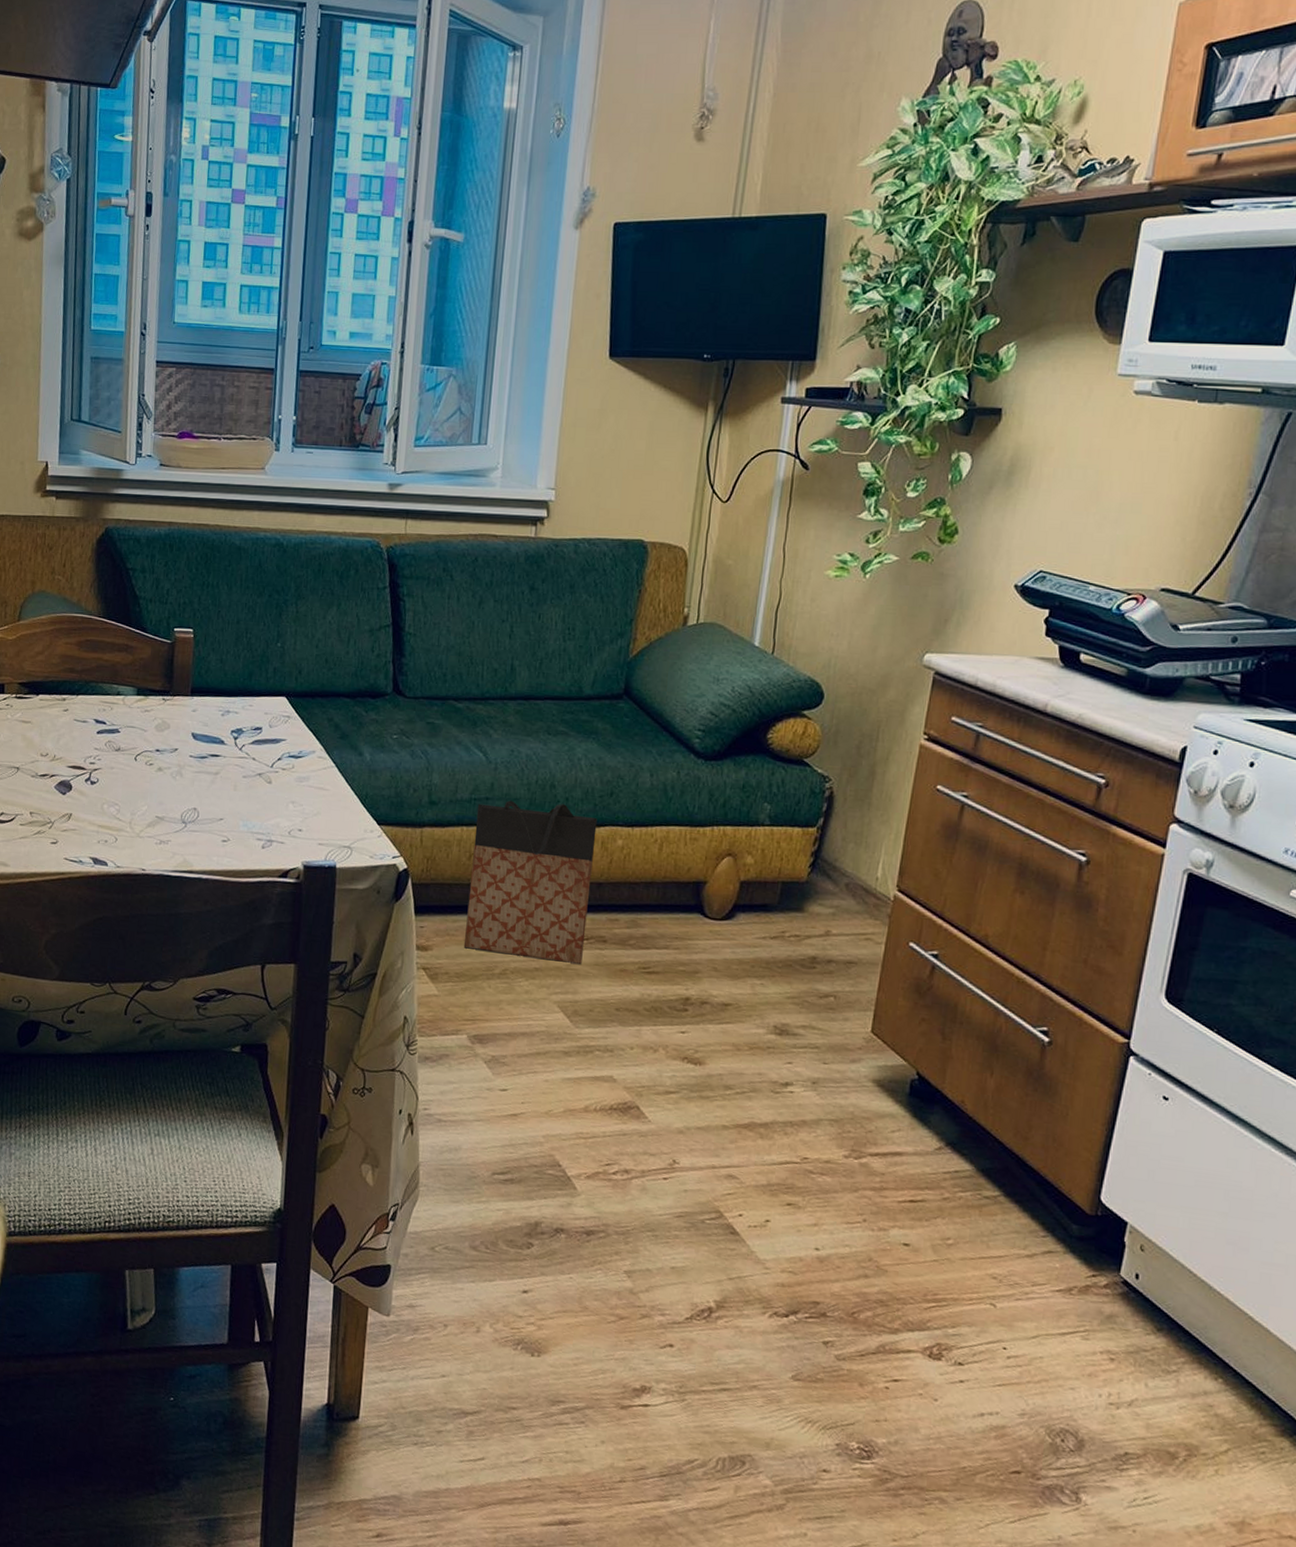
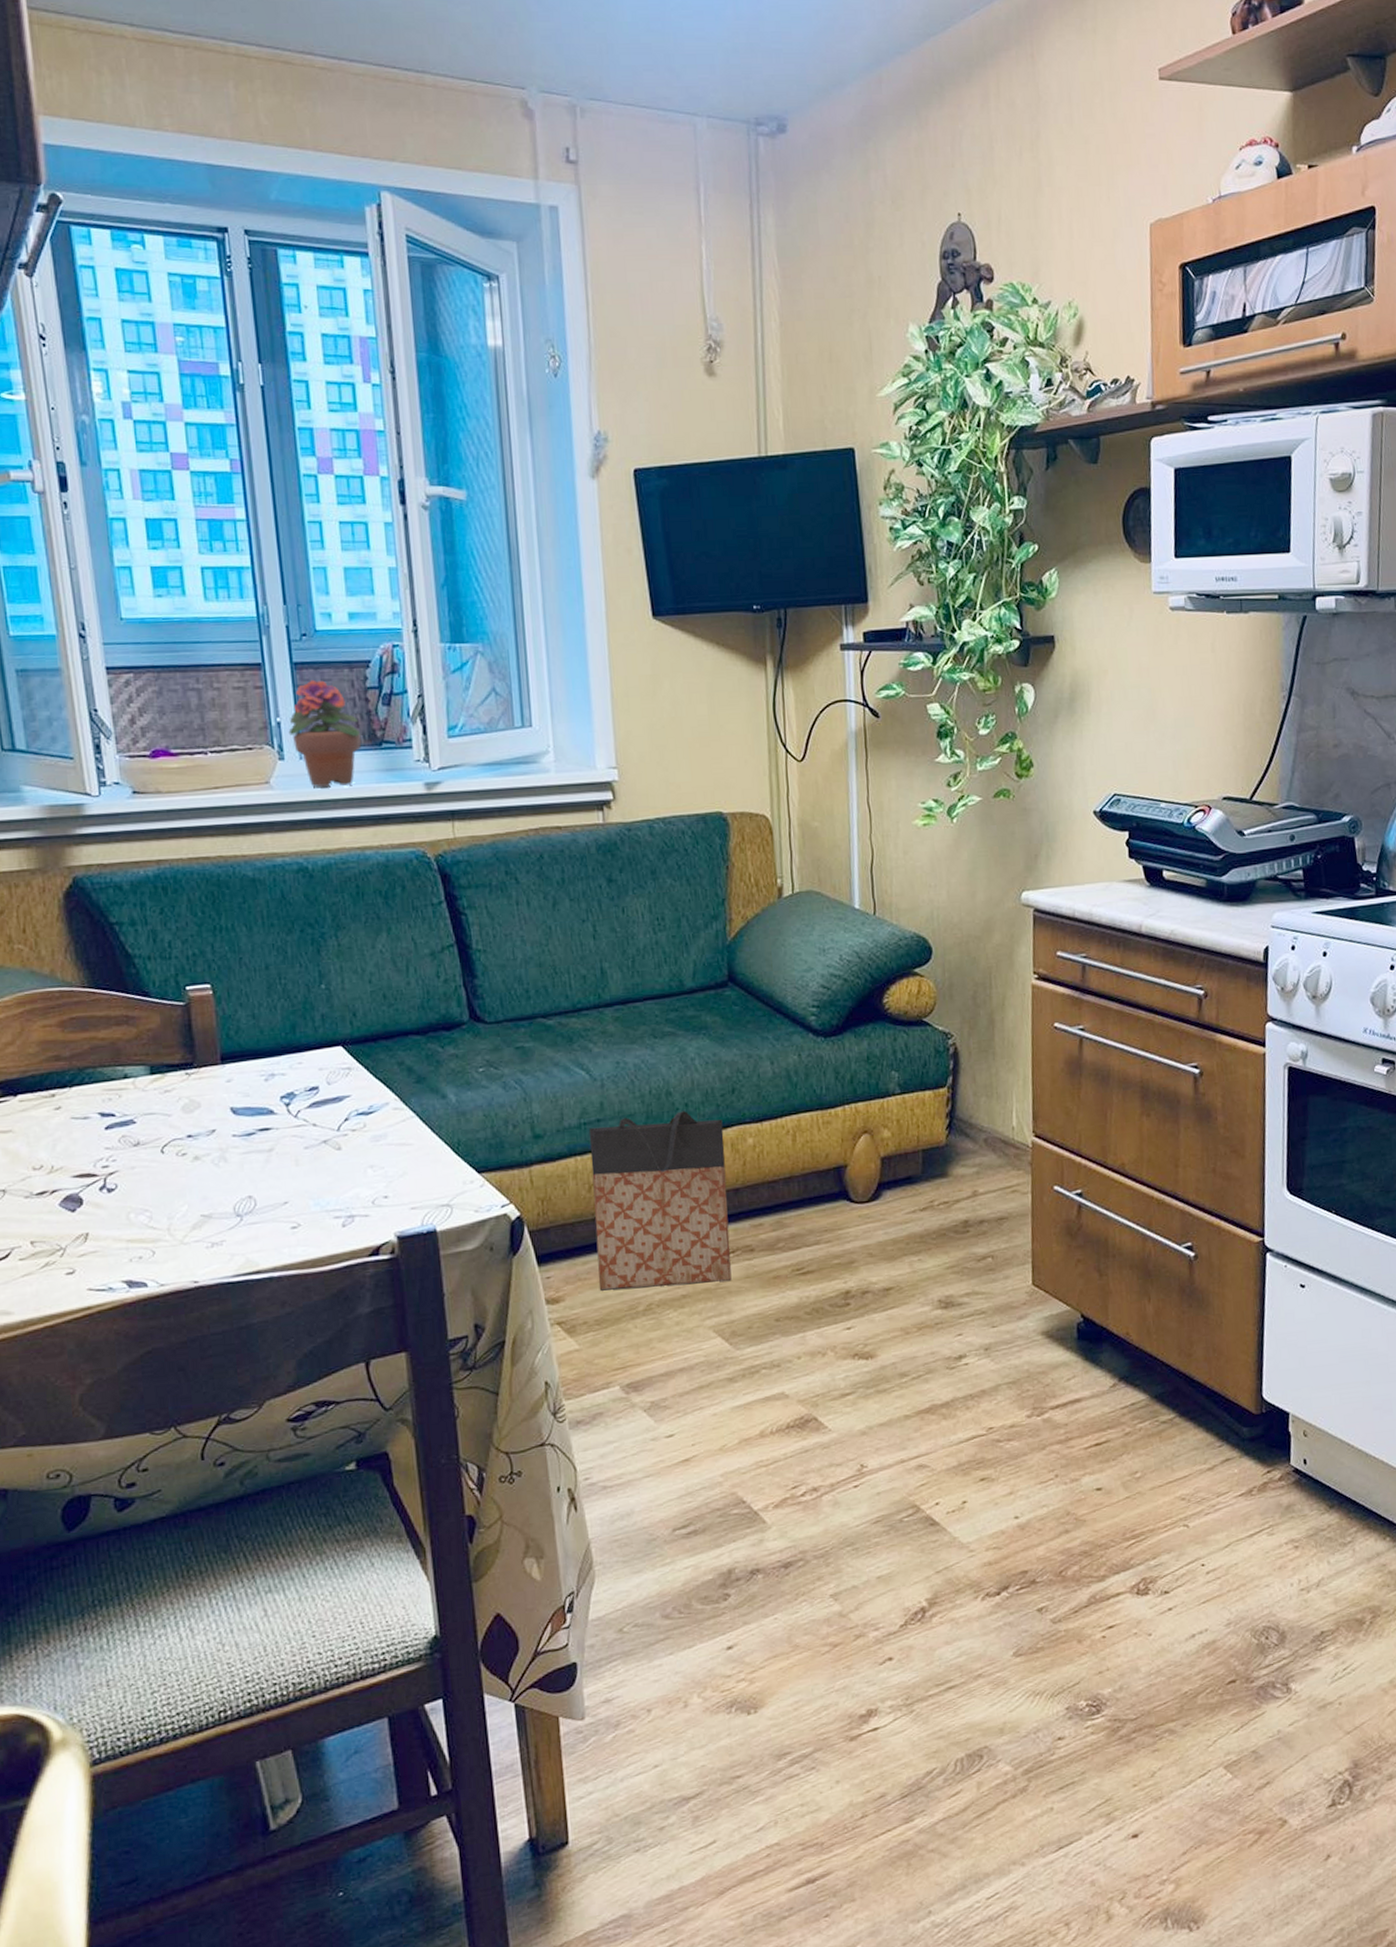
potted flower: none [286,386,344,478] -> present [288,679,362,787]

